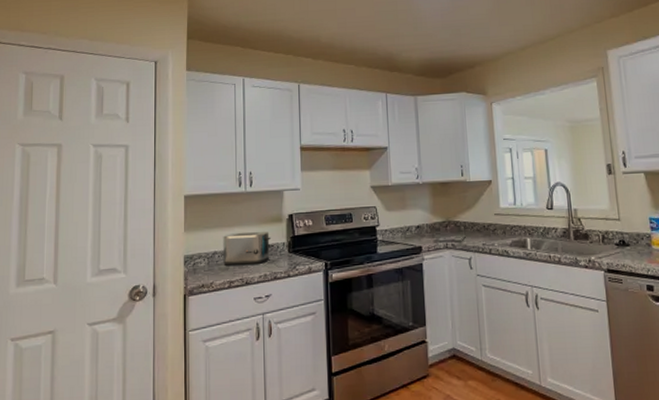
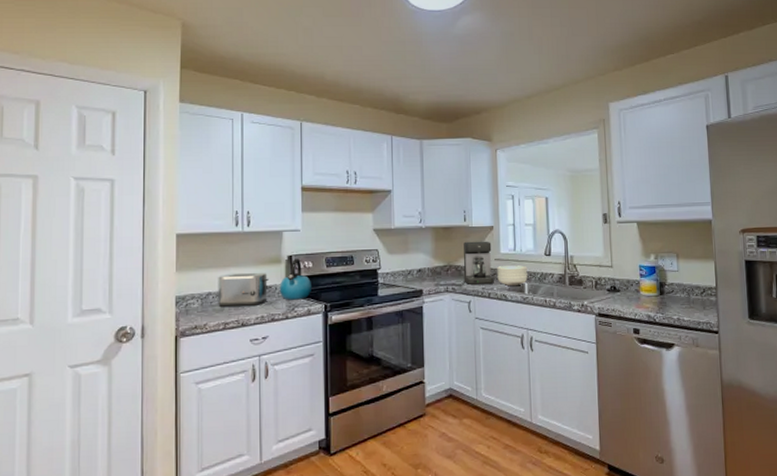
kettle: none [281,216,313,259] -> present [279,258,313,300]
coffee maker: none [462,195,495,240] -> present [463,241,494,284]
bowl: none [497,220,530,242] -> present [497,265,528,287]

